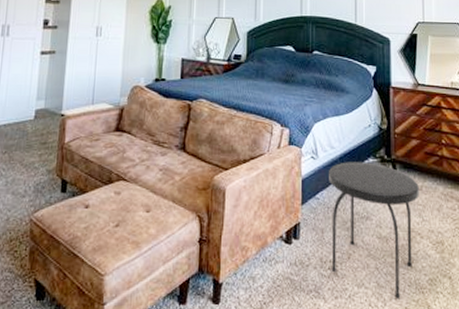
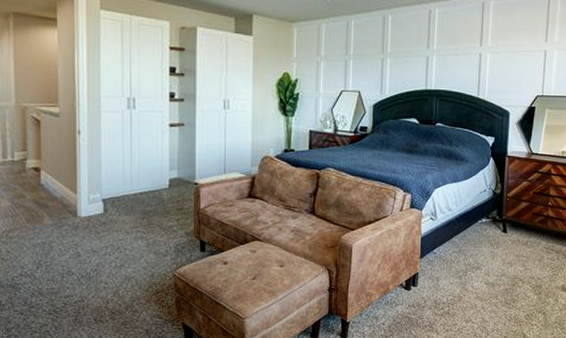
side table: present [329,162,419,300] -> none [444,222,525,331]

